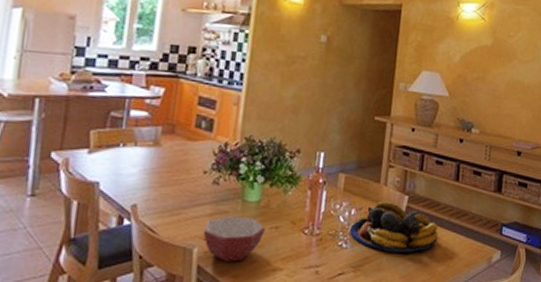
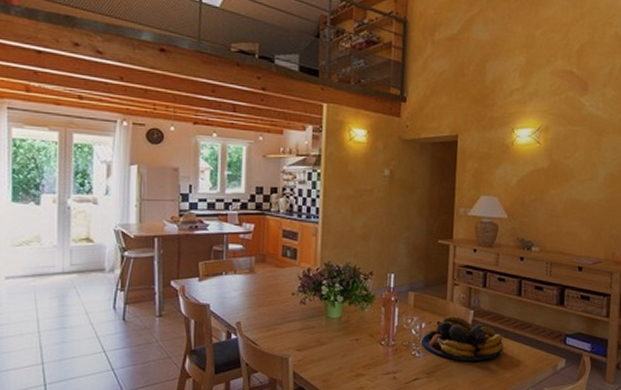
bowl: present [203,215,266,262] -> none [295,330,348,369]

